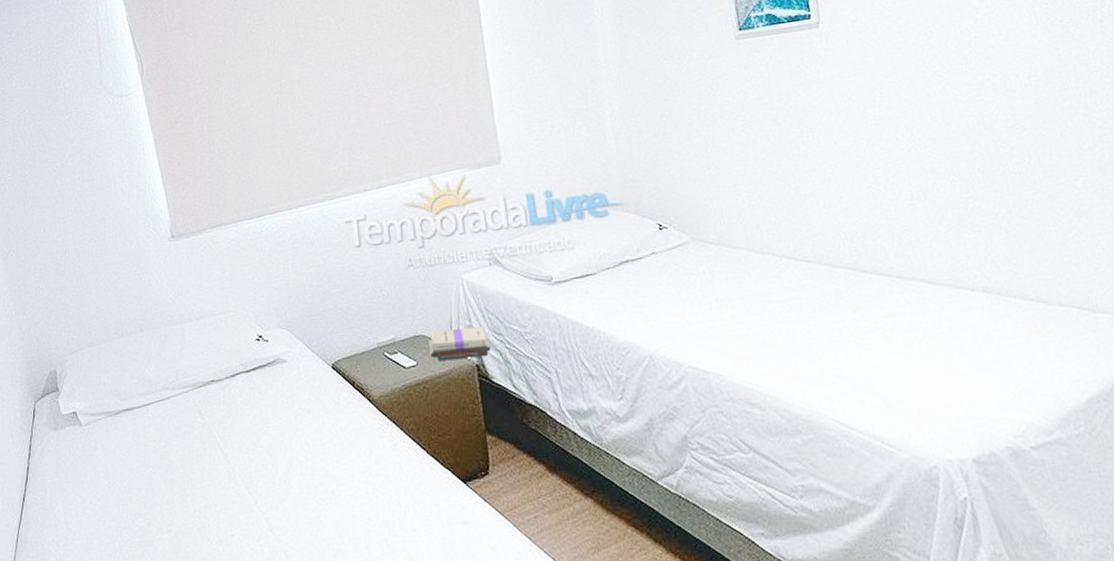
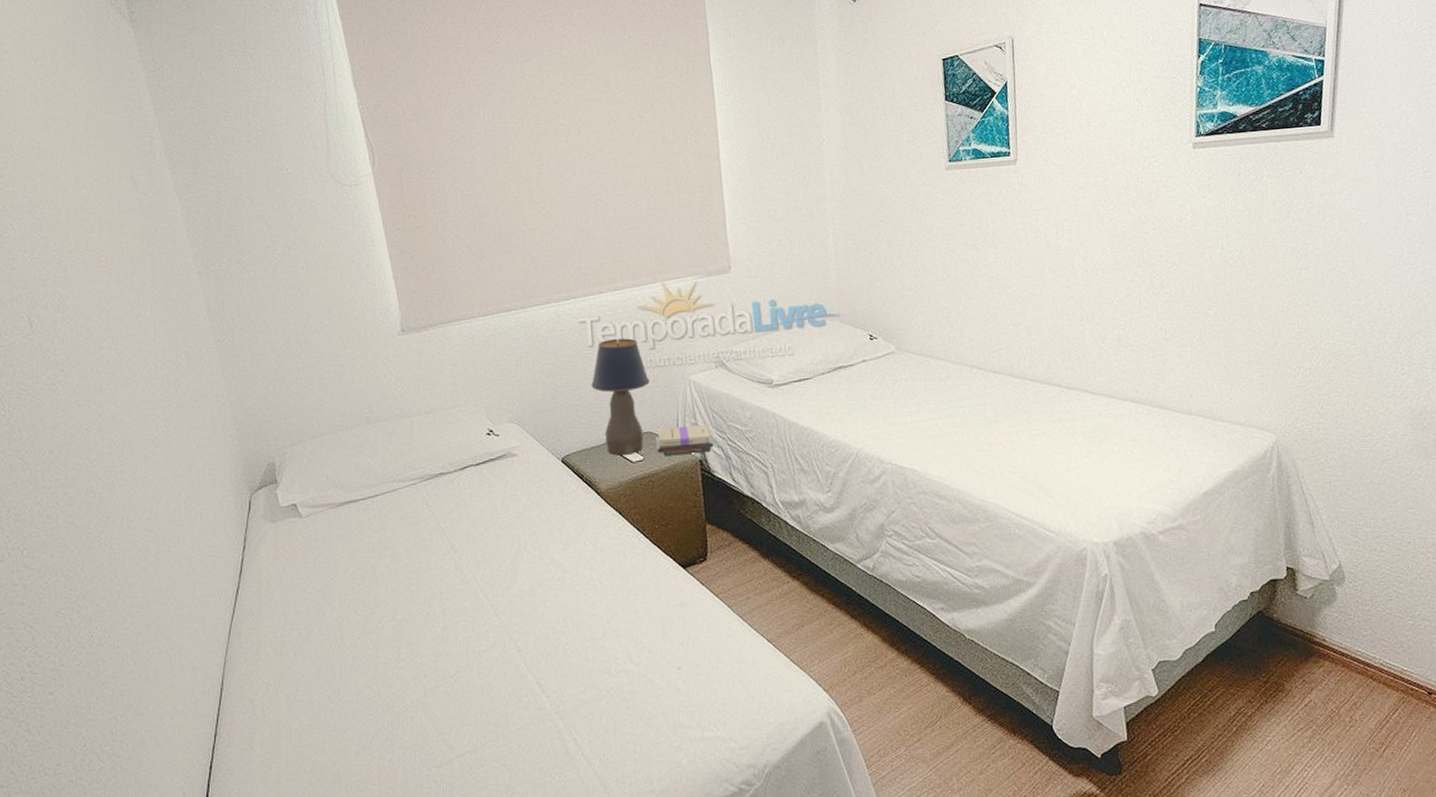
table lamp: none [359,237,420,361] -> present [591,338,650,456]

